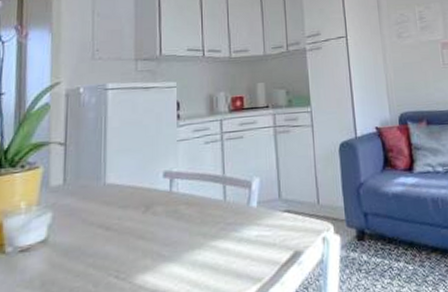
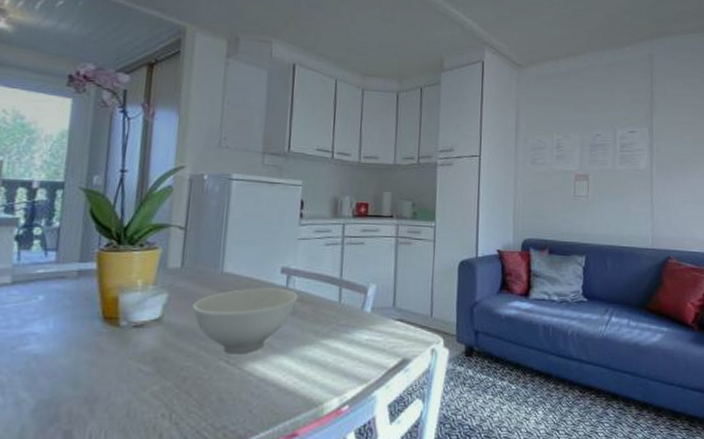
bowl: none [77,193,183,269] -> present [192,288,298,354]

